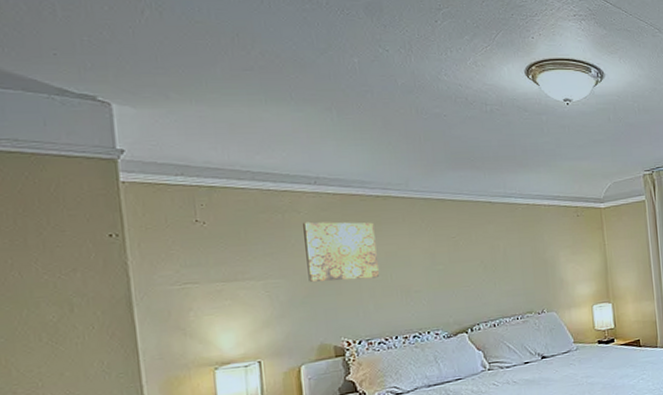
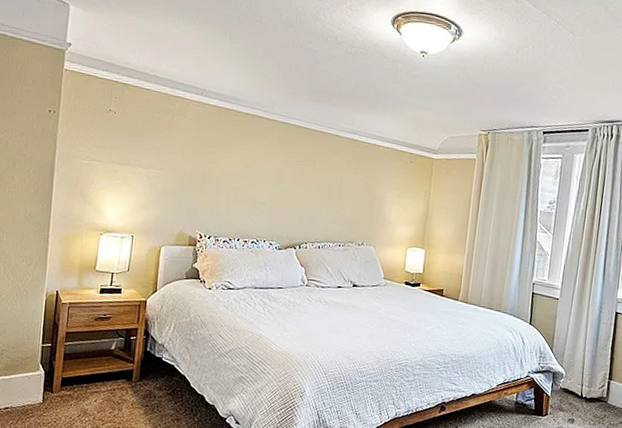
wall art: present [303,221,380,282] -> none [181,125,240,185]

